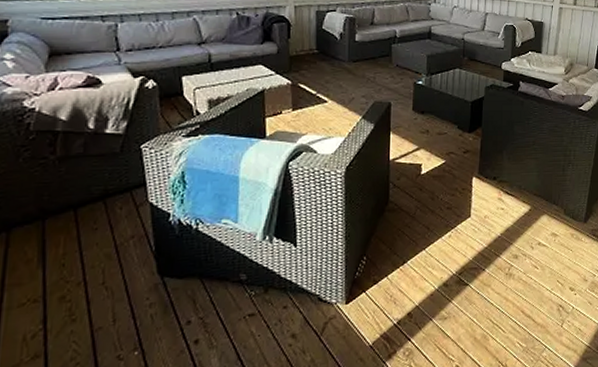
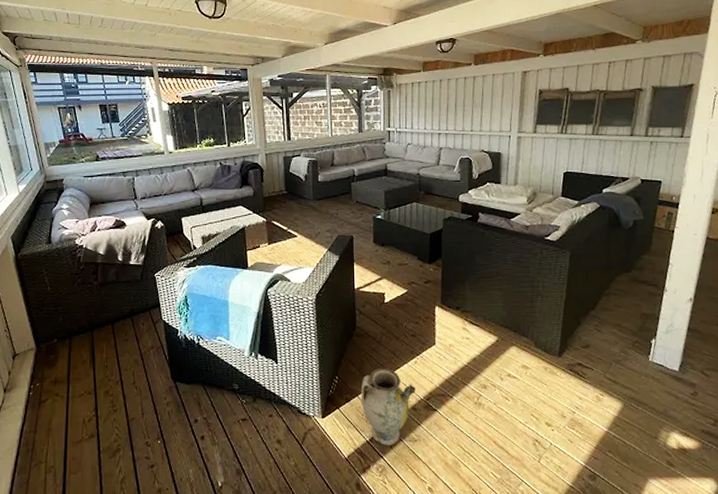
ceramic jug: none [390,243,448,328] -> present [360,367,416,446]

